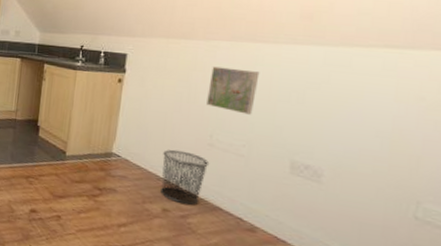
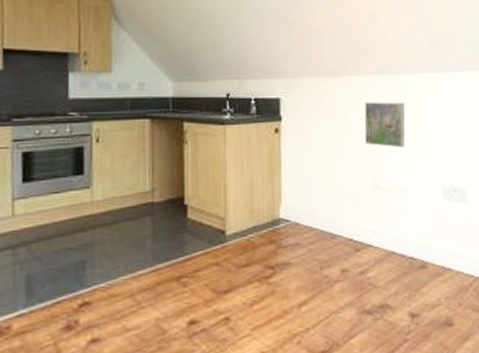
waste bin: present [160,149,210,205] -> none [333,198,378,259]

